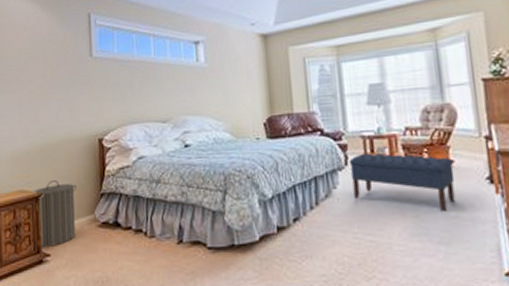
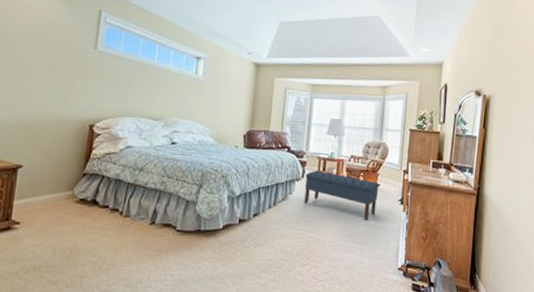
laundry hamper: present [34,180,77,248] -> none [9,155,60,216]

